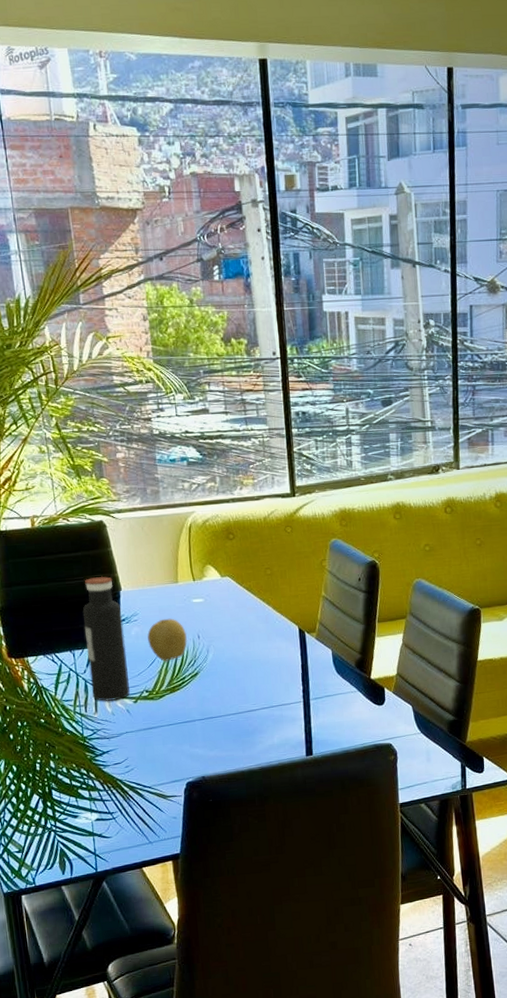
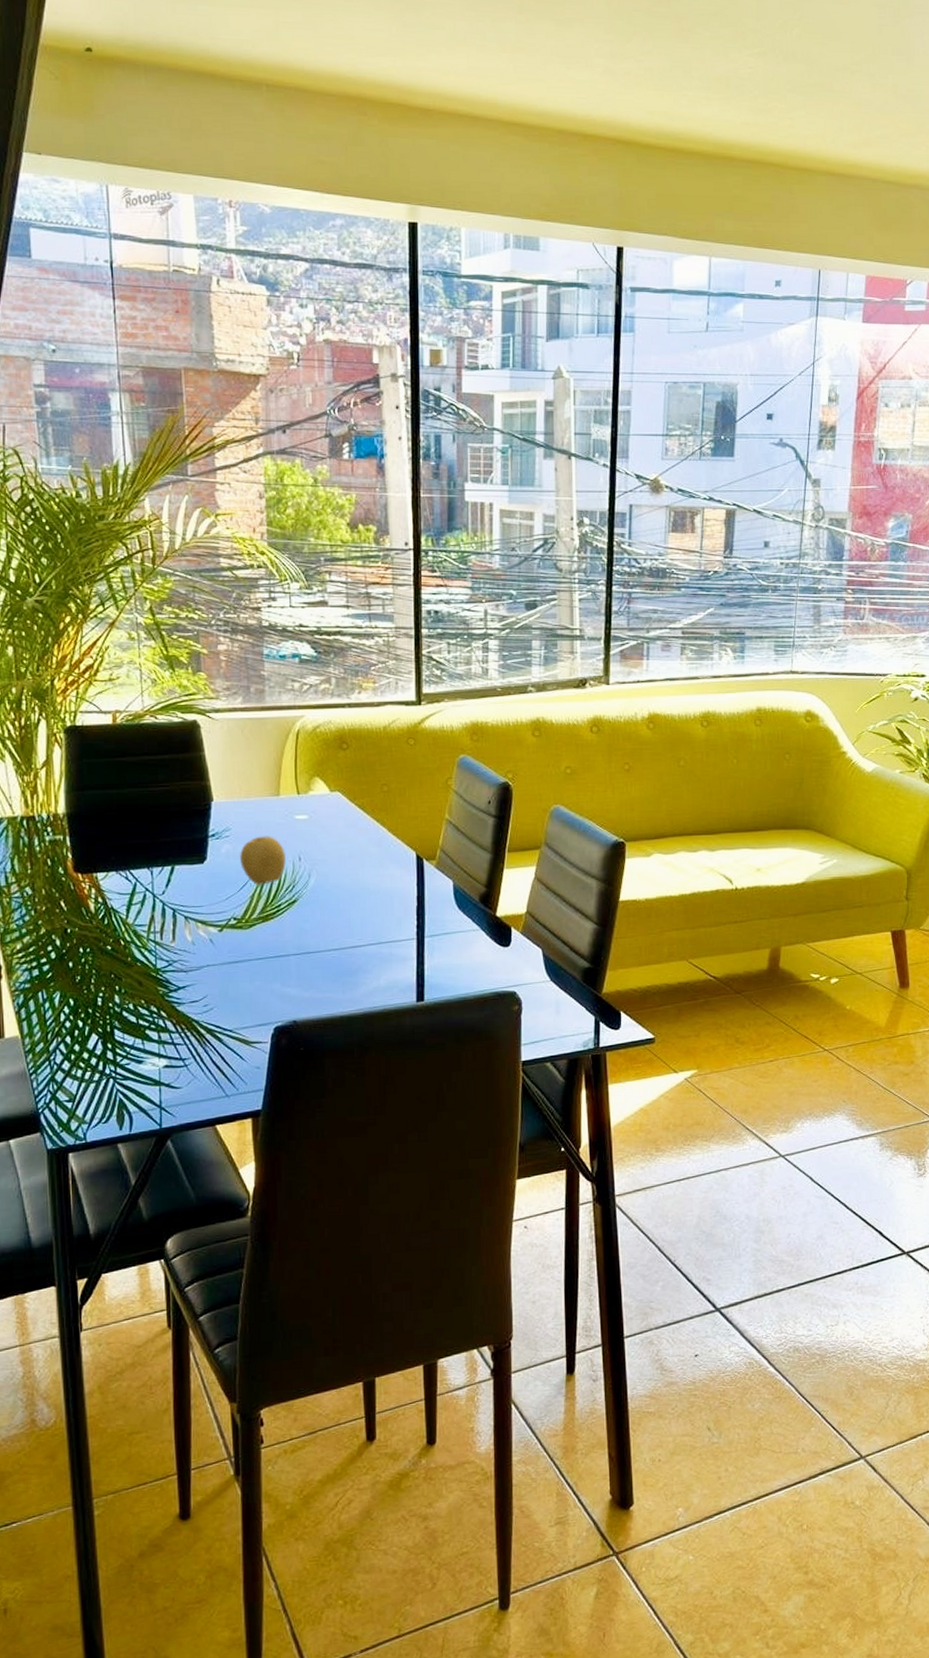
water bottle: present [82,576,130,702] -> none [165,783,215,929]

